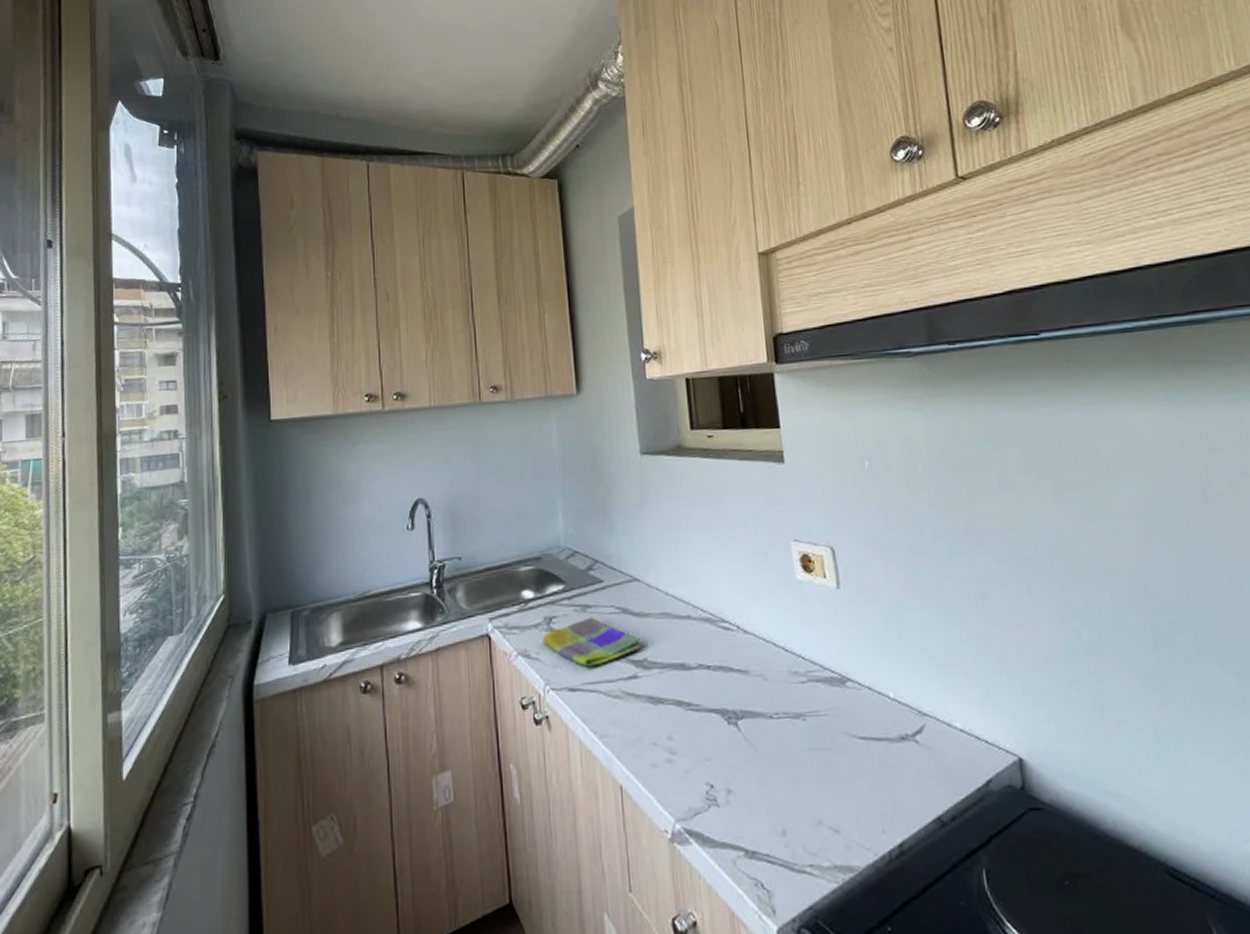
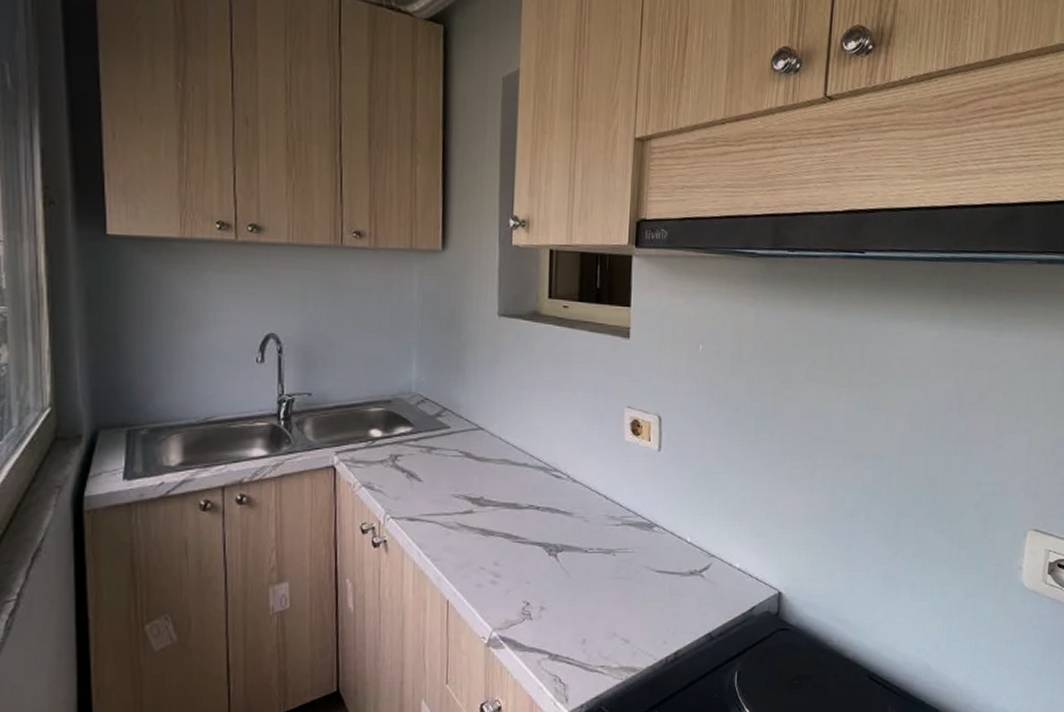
dish towel: present [542,617,642,667] -> none [386,458,480,501]

